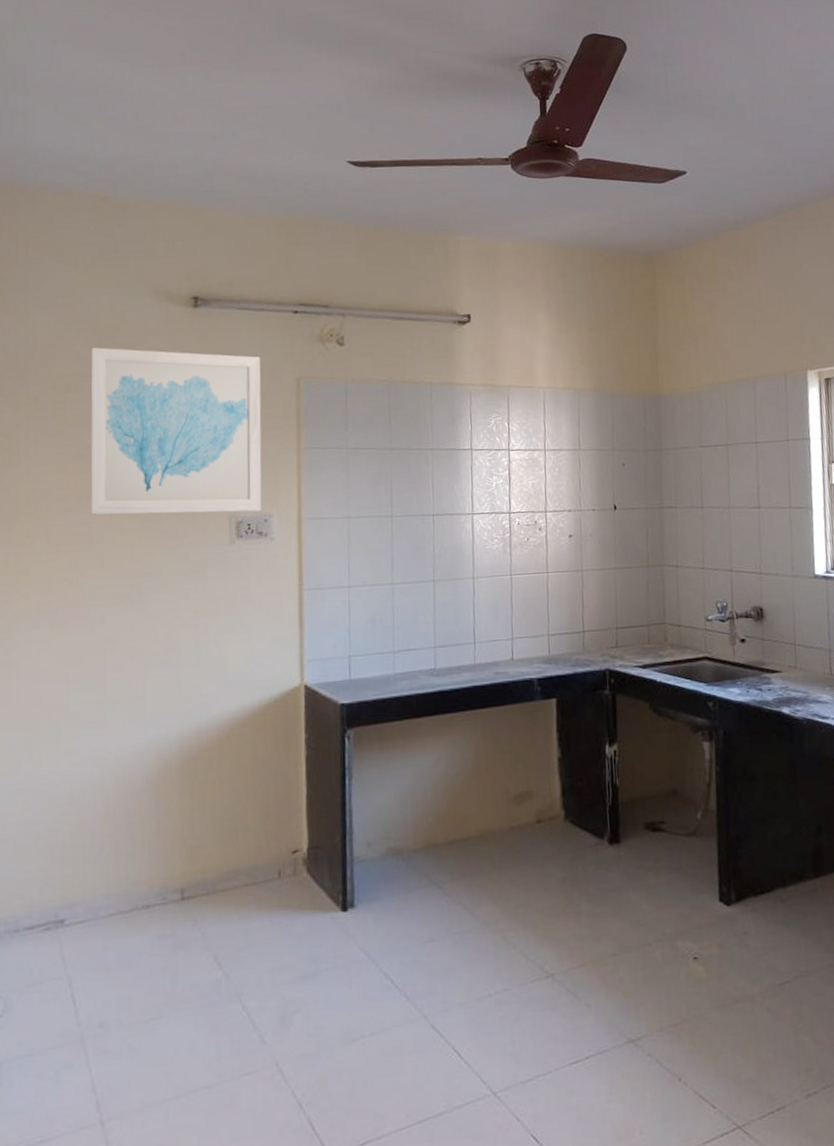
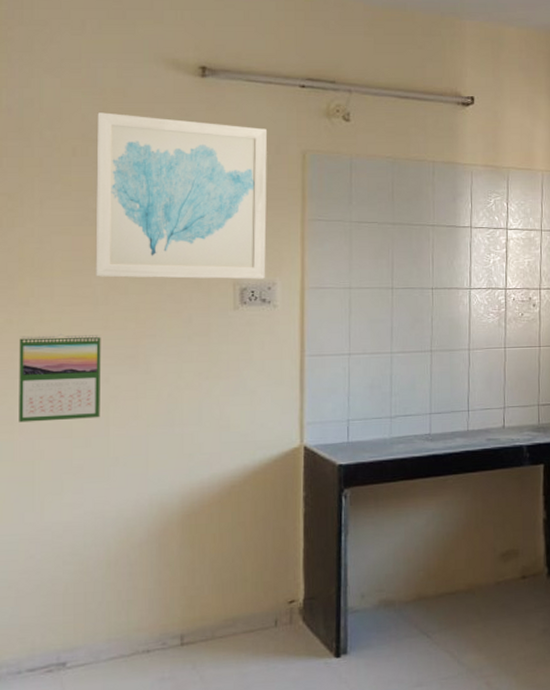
calendar: none [15,574,98,667] -> present [19,333,101,423]

